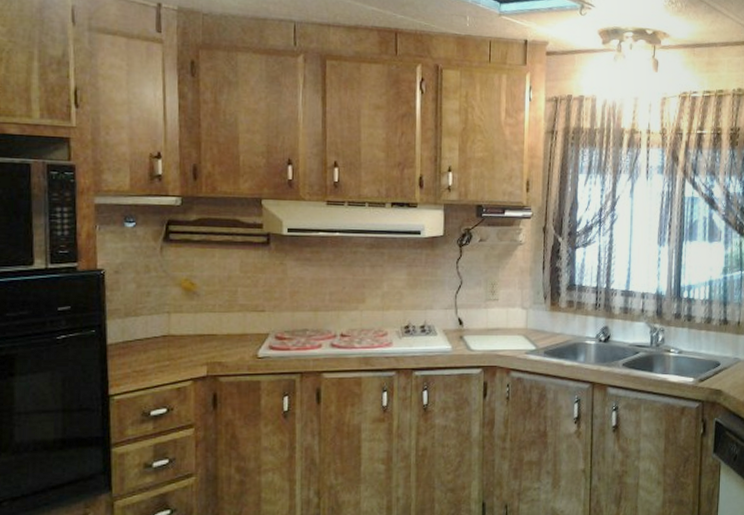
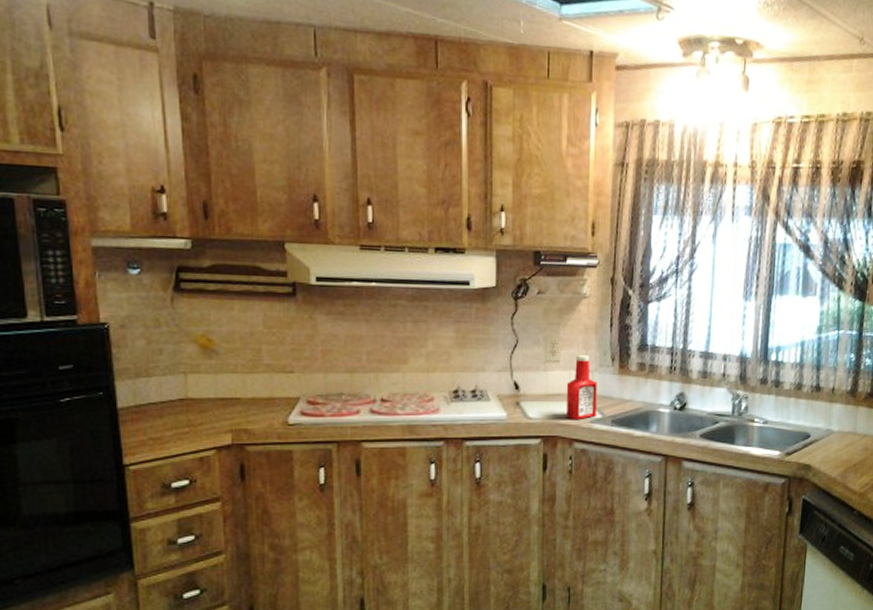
ketchup bottle: none [504,294,532,352] -> present [566,355,597,420]

